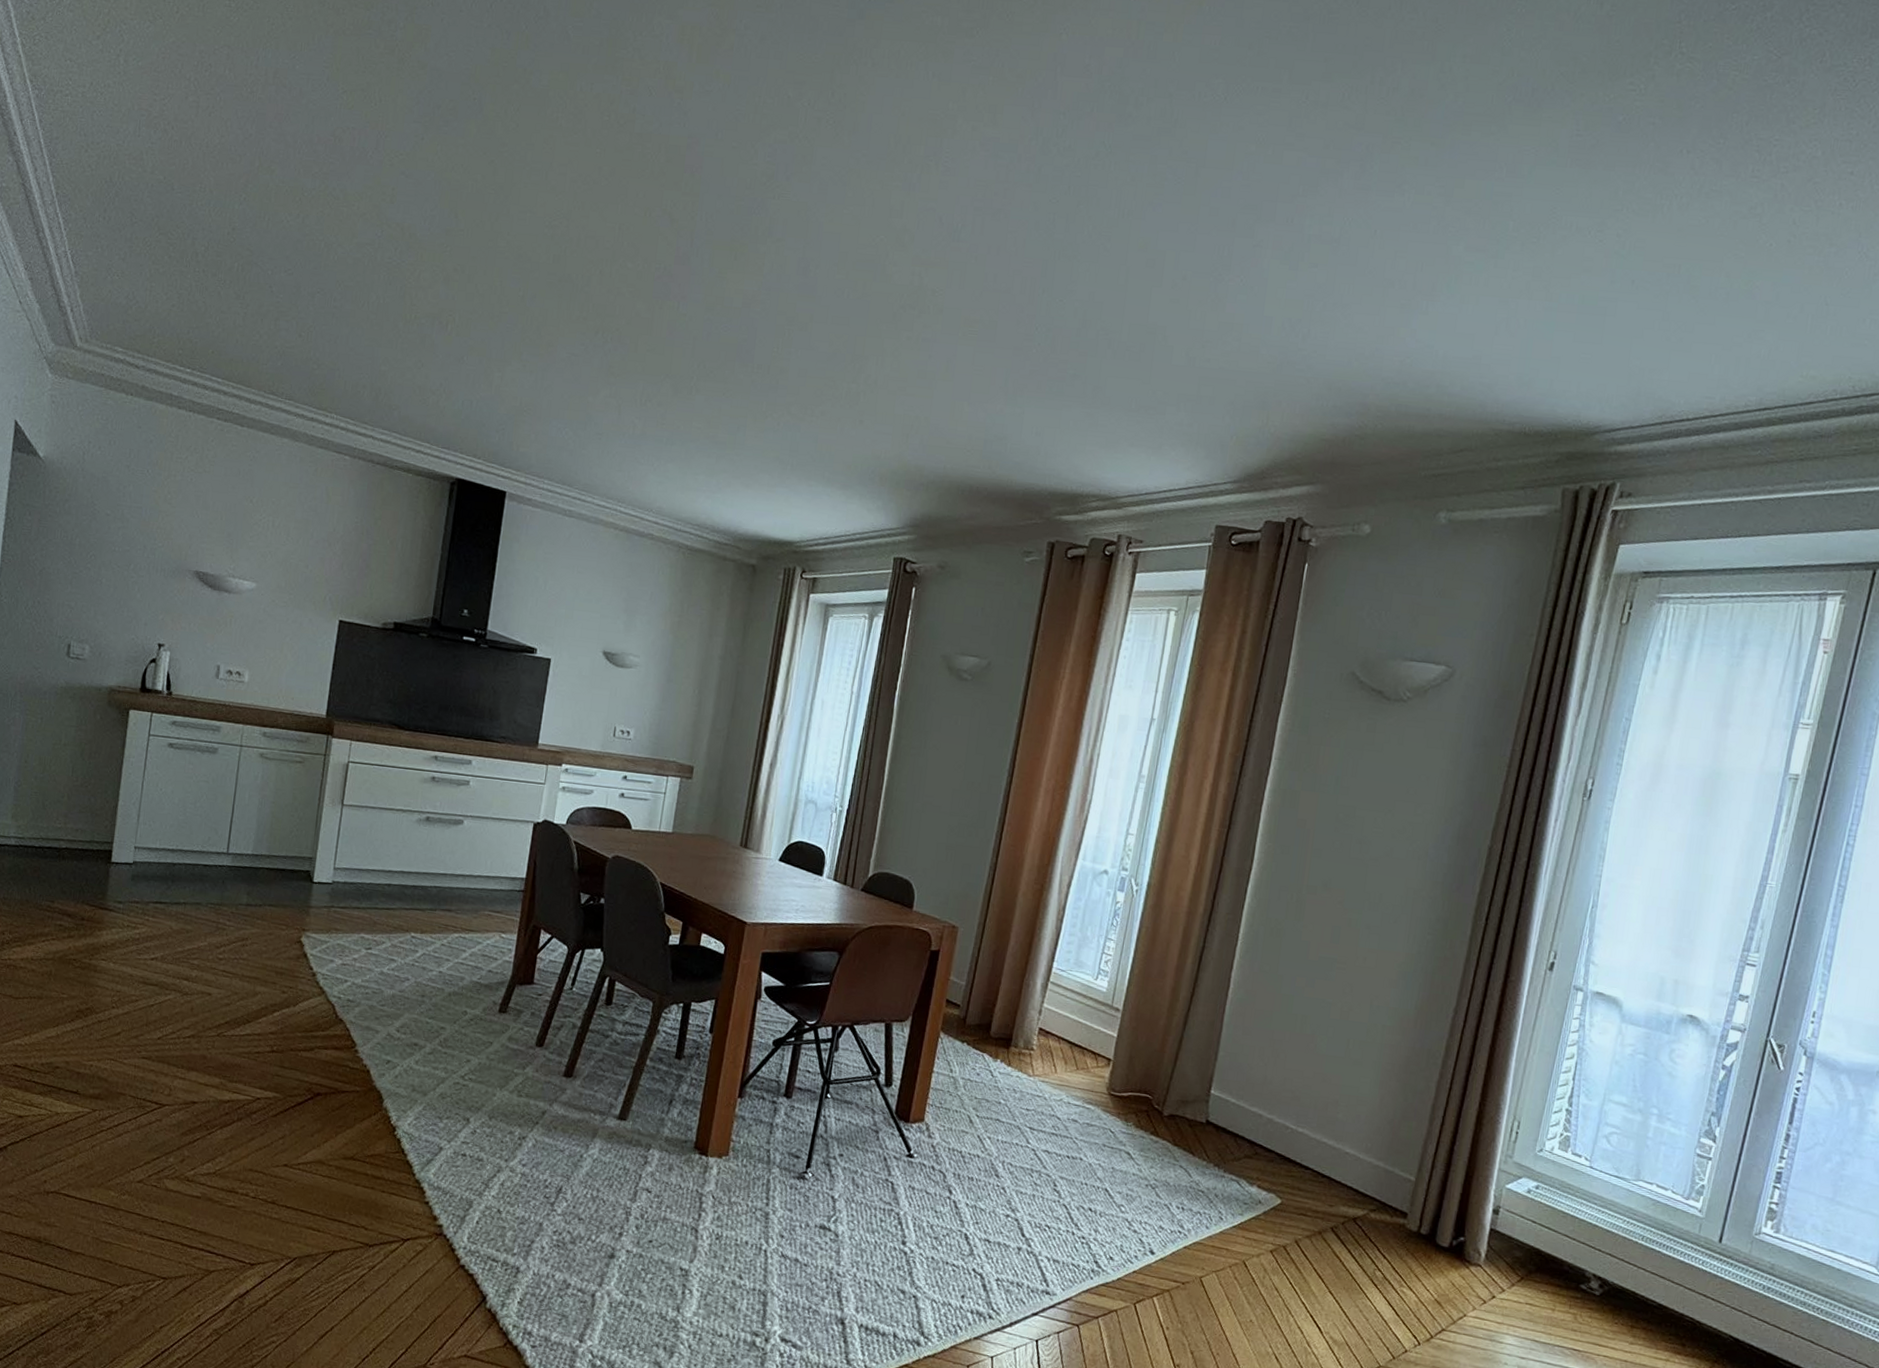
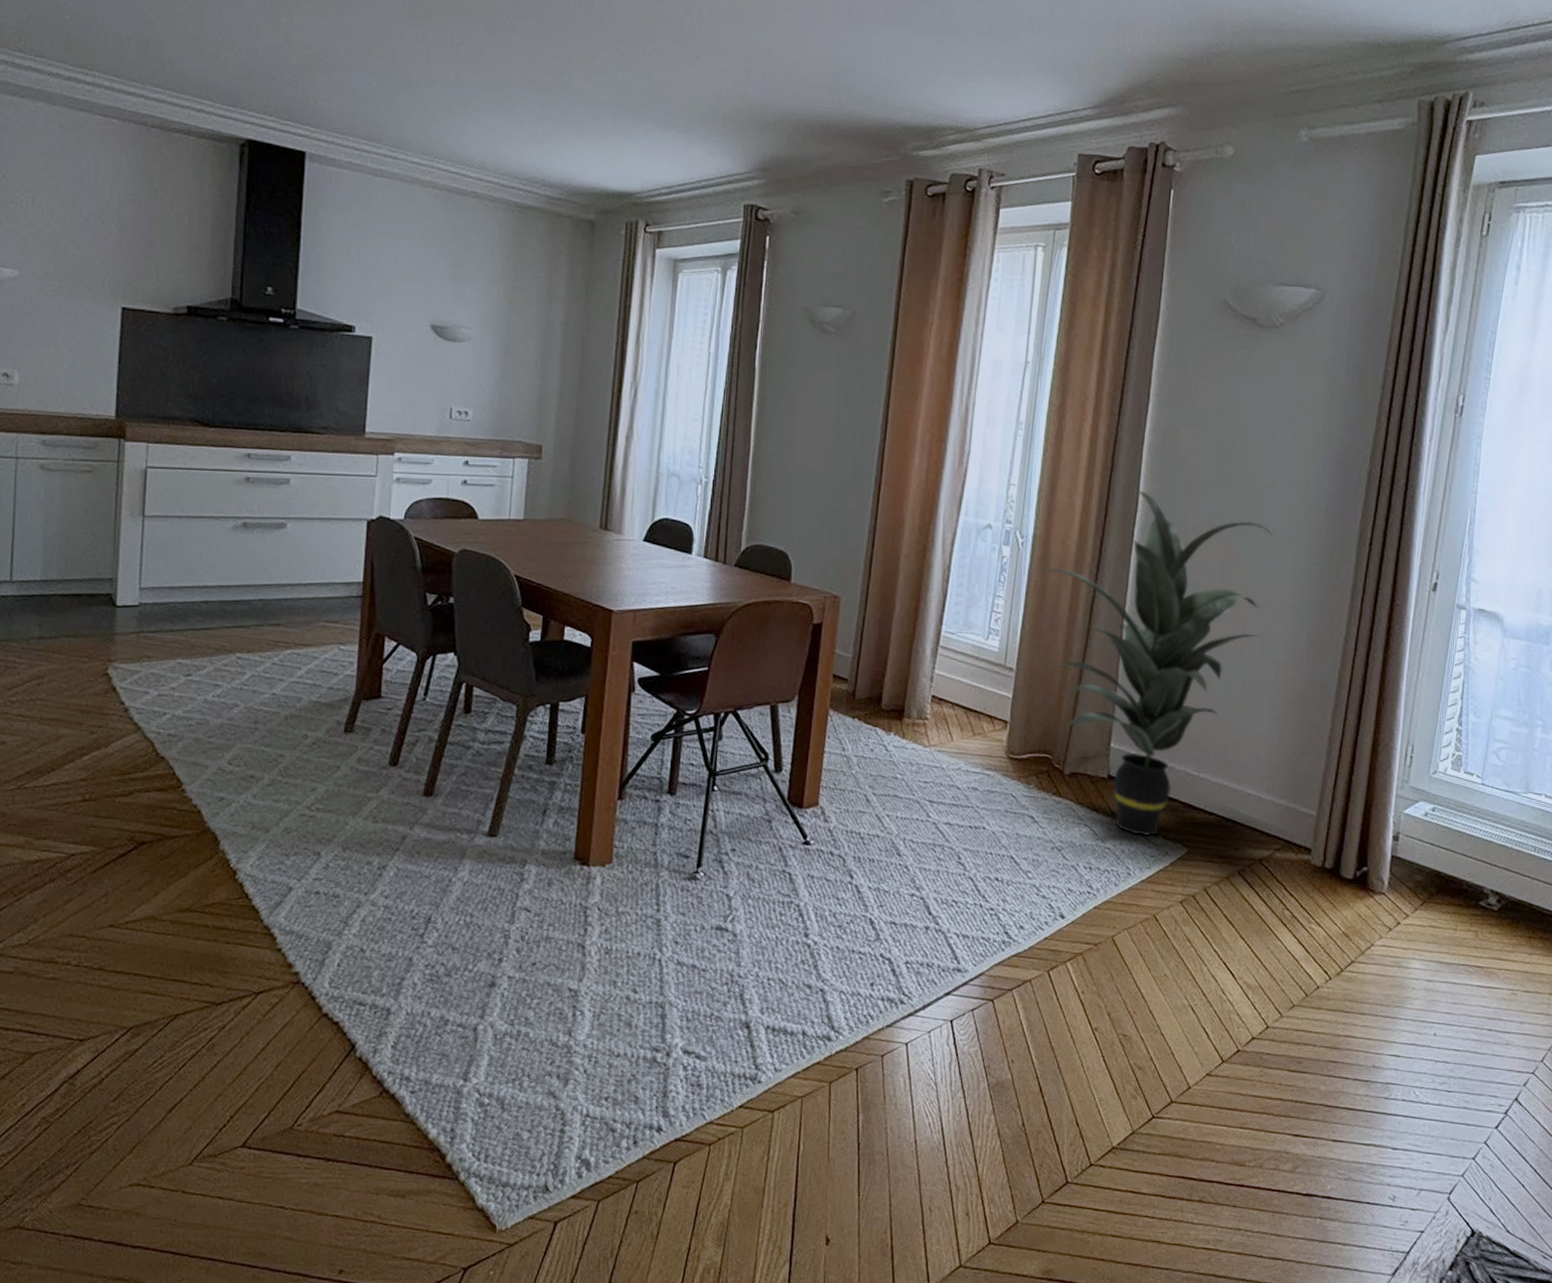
indoor plant: none [1152,848,1387,1183] -> present [1040,490,1273,835]

